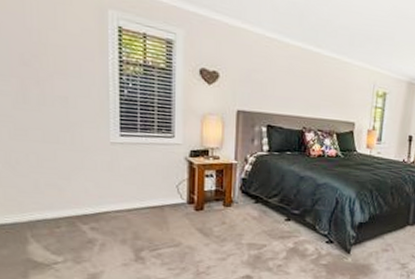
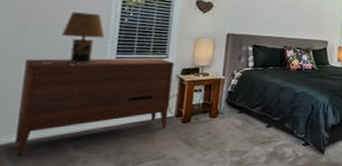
dresser: none [31,133,181,235] -> present [16,58,174,156]
table lamp: none [44,81,105,142] -> present [39,12,104,66]

